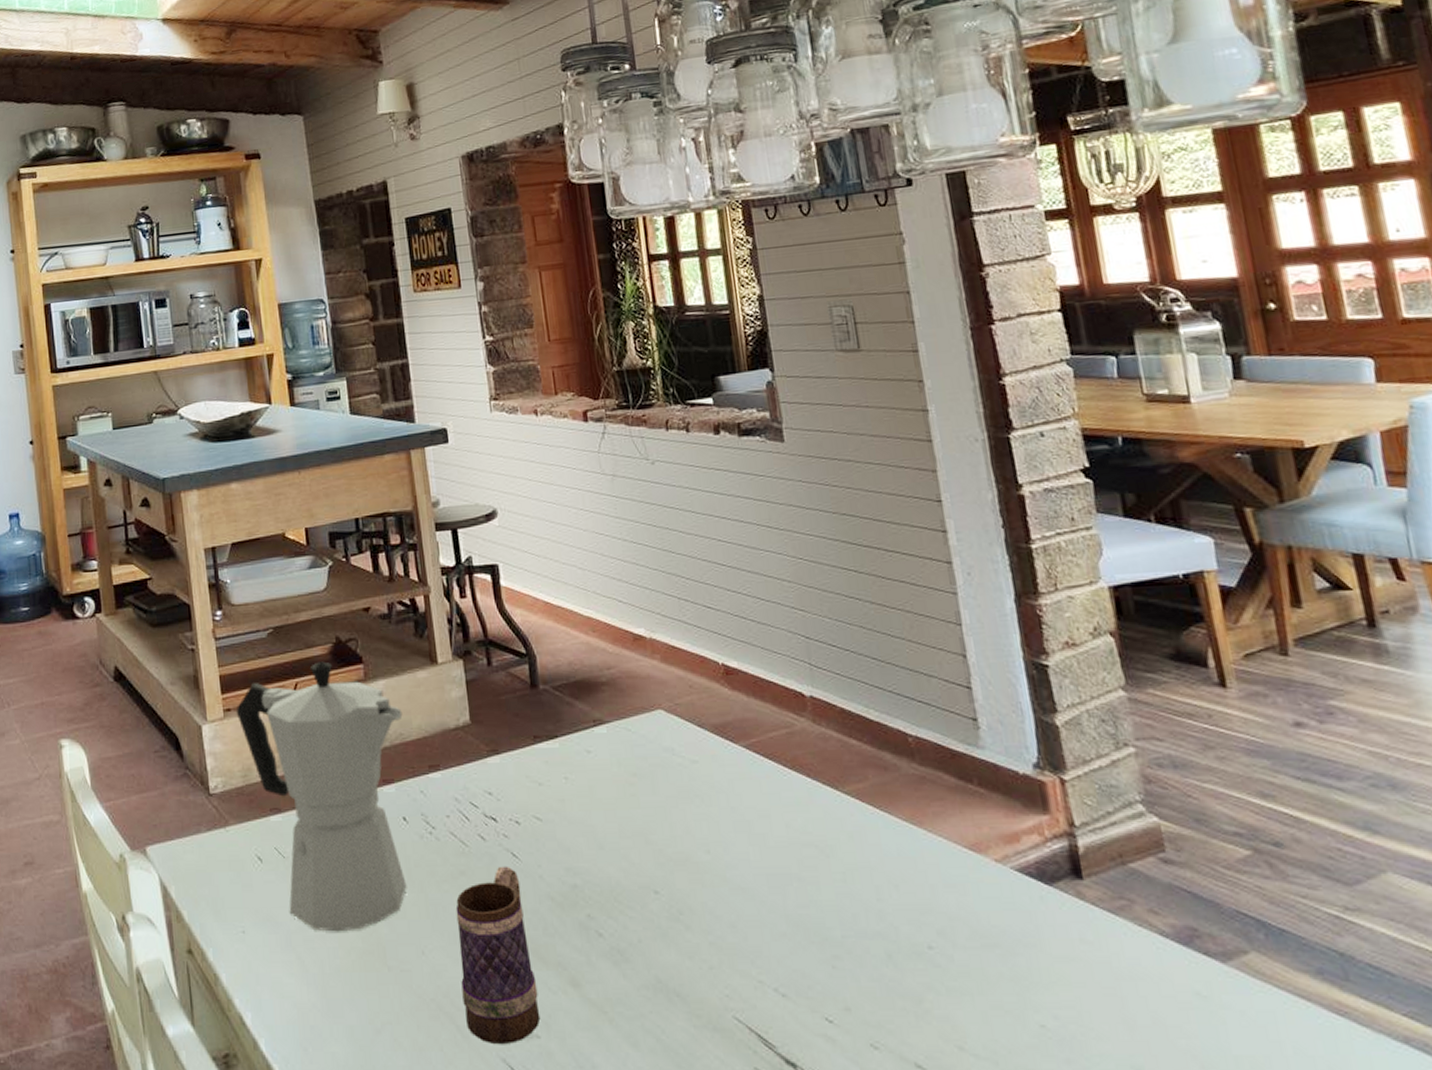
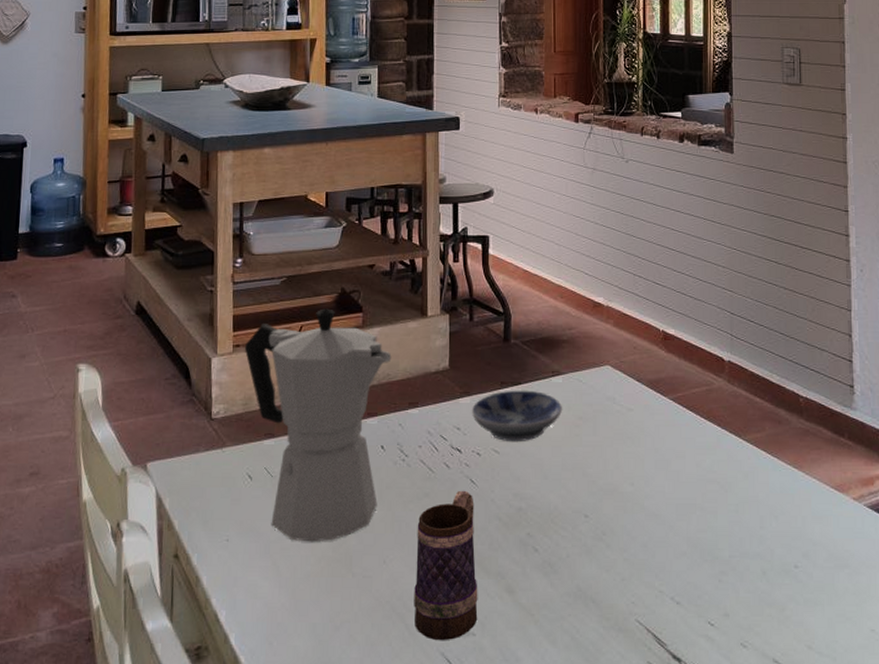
bowl: none [502,744,612,807] -> present [471,390,563,443]

